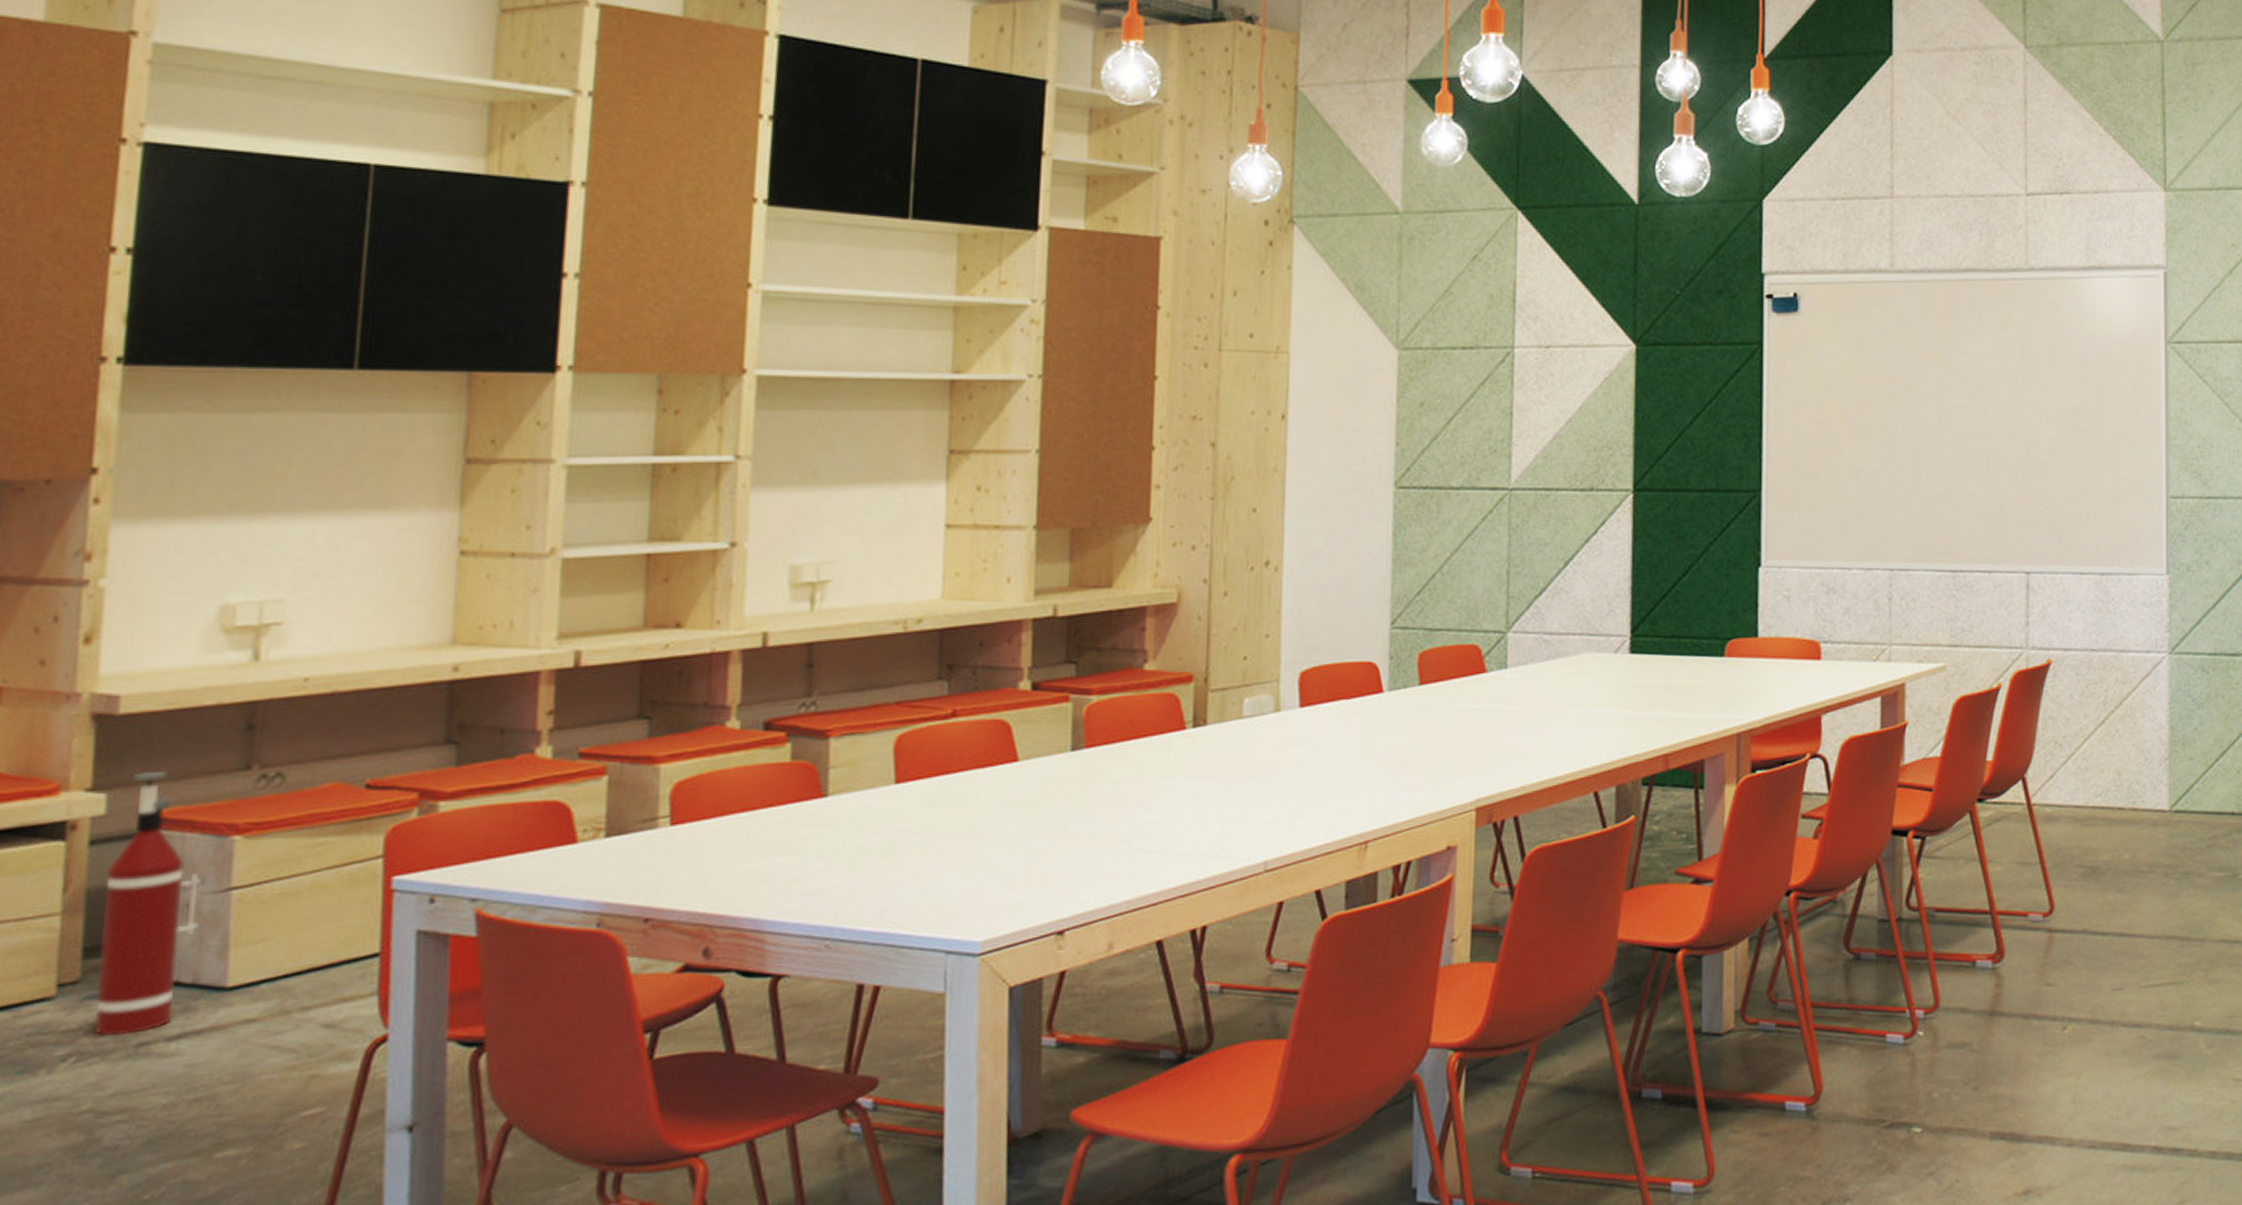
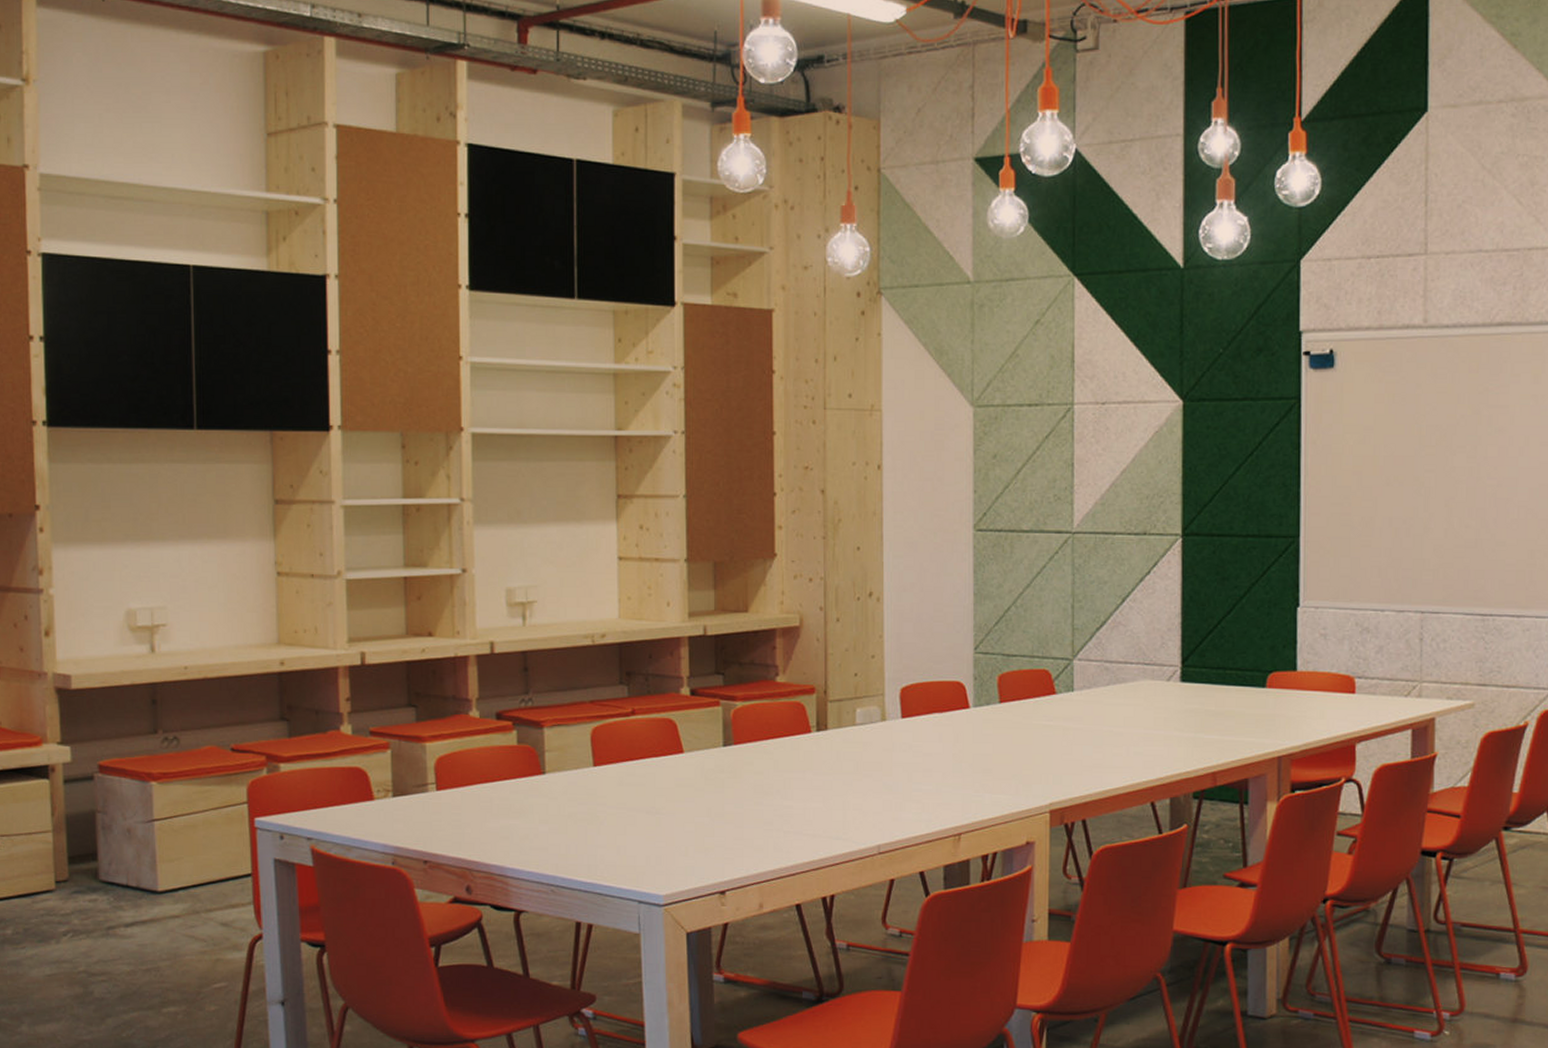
fire extinguisher: present [94,772,205,1037] -> none [76,732,139,921]

